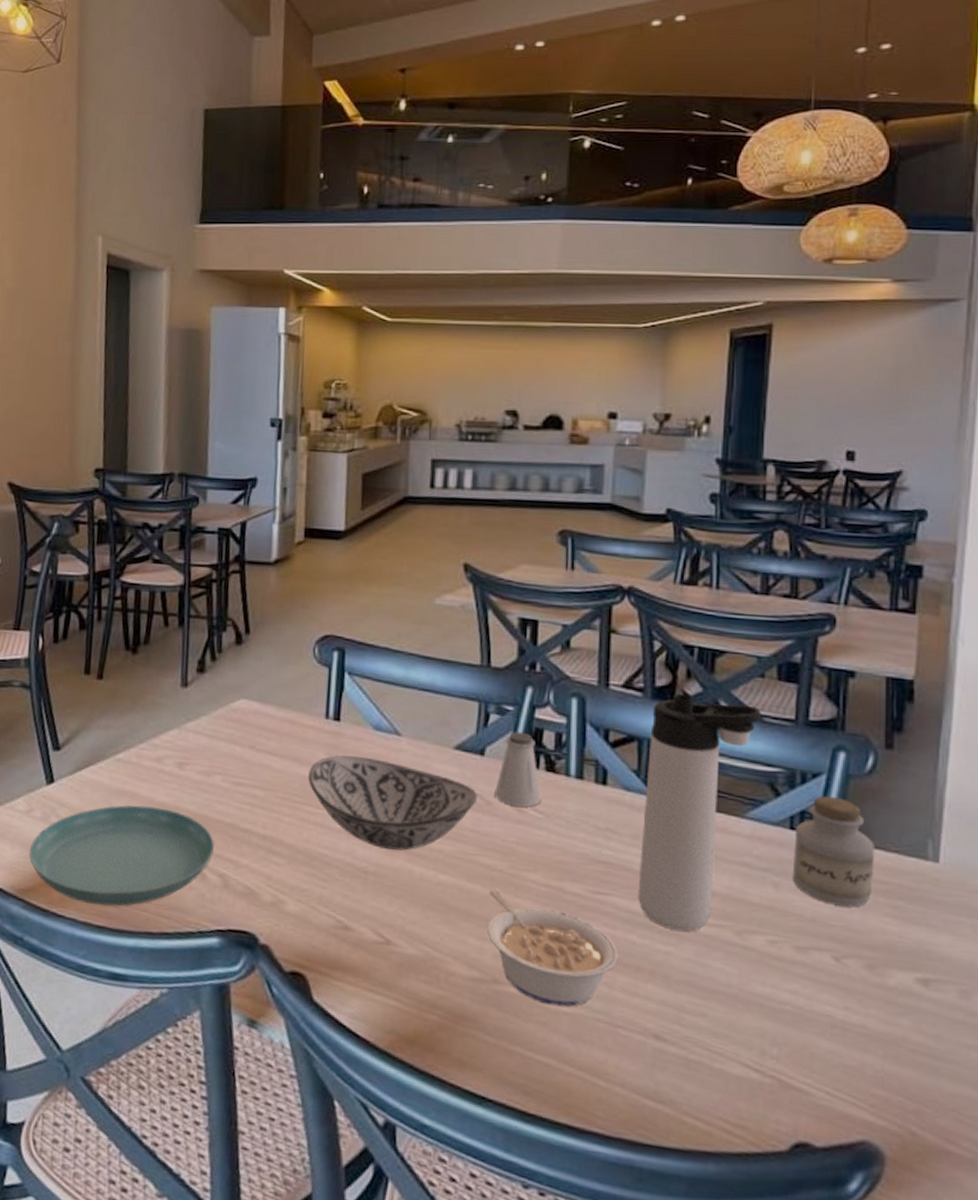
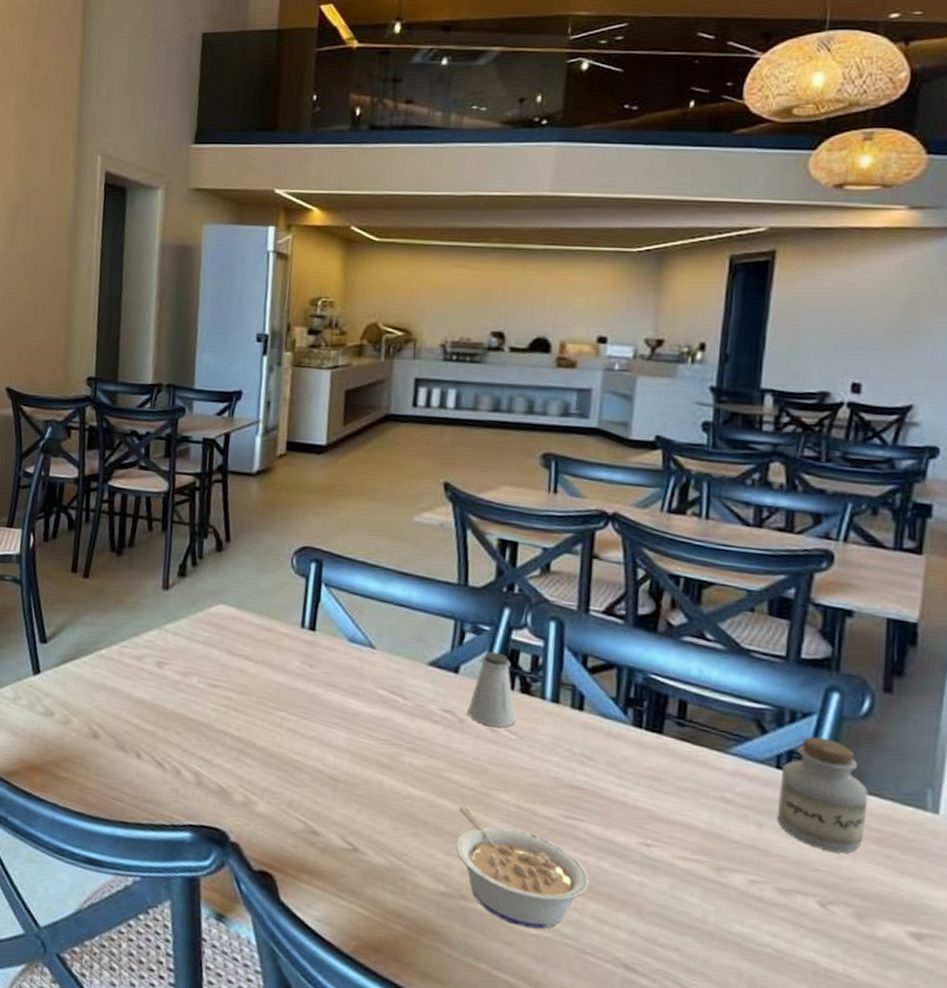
saucer: present [29,805,215,906] -> none [14,699,190,795]
decorative bowl: present [307,755,478,851] -> none [281,664,451,762]
thermos bottle: present [637,694,762,932] -> none [611,623,750,865]

